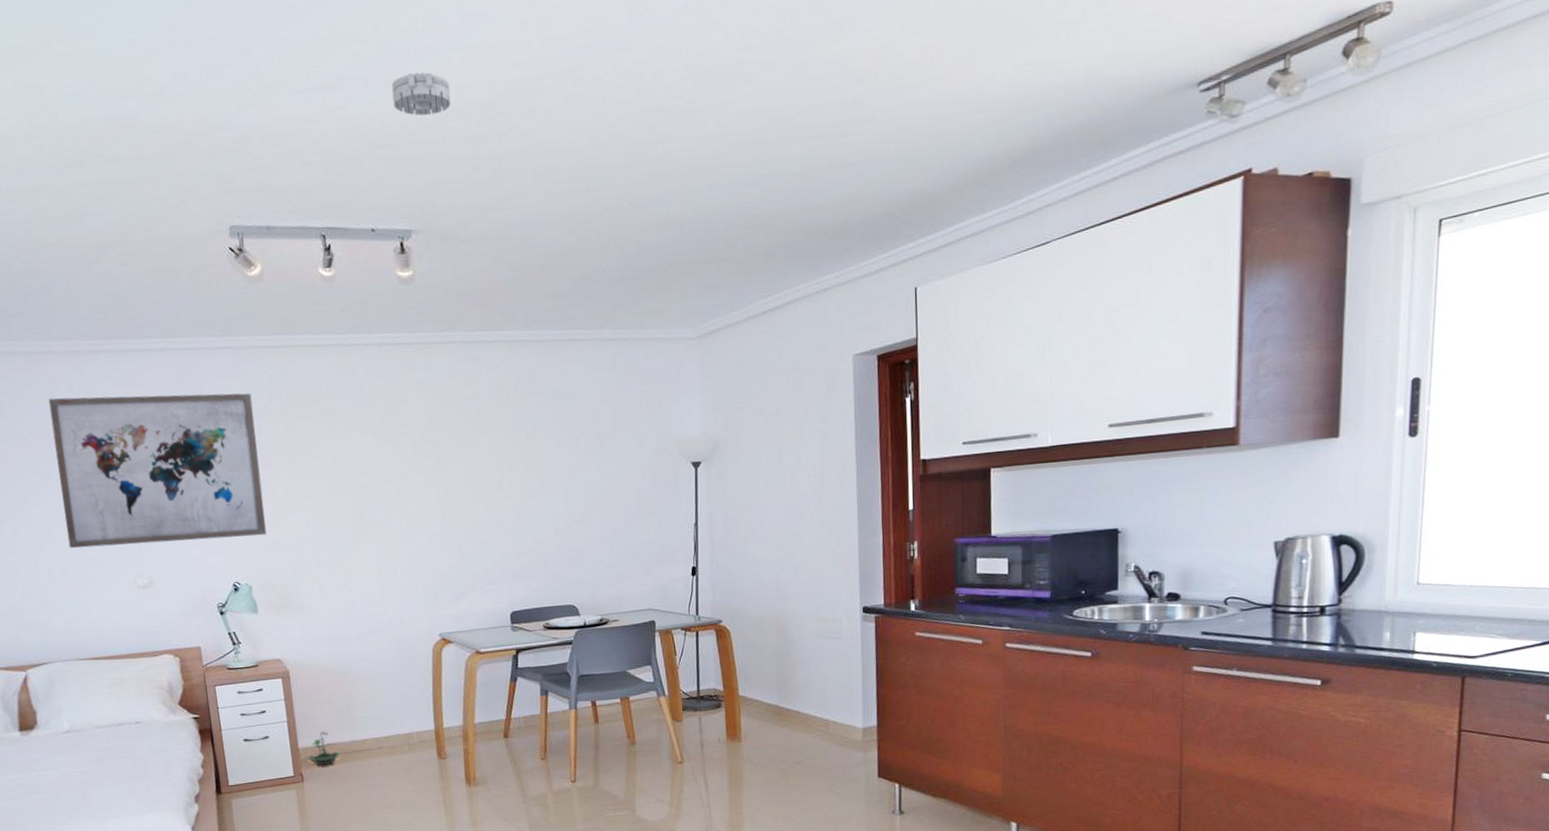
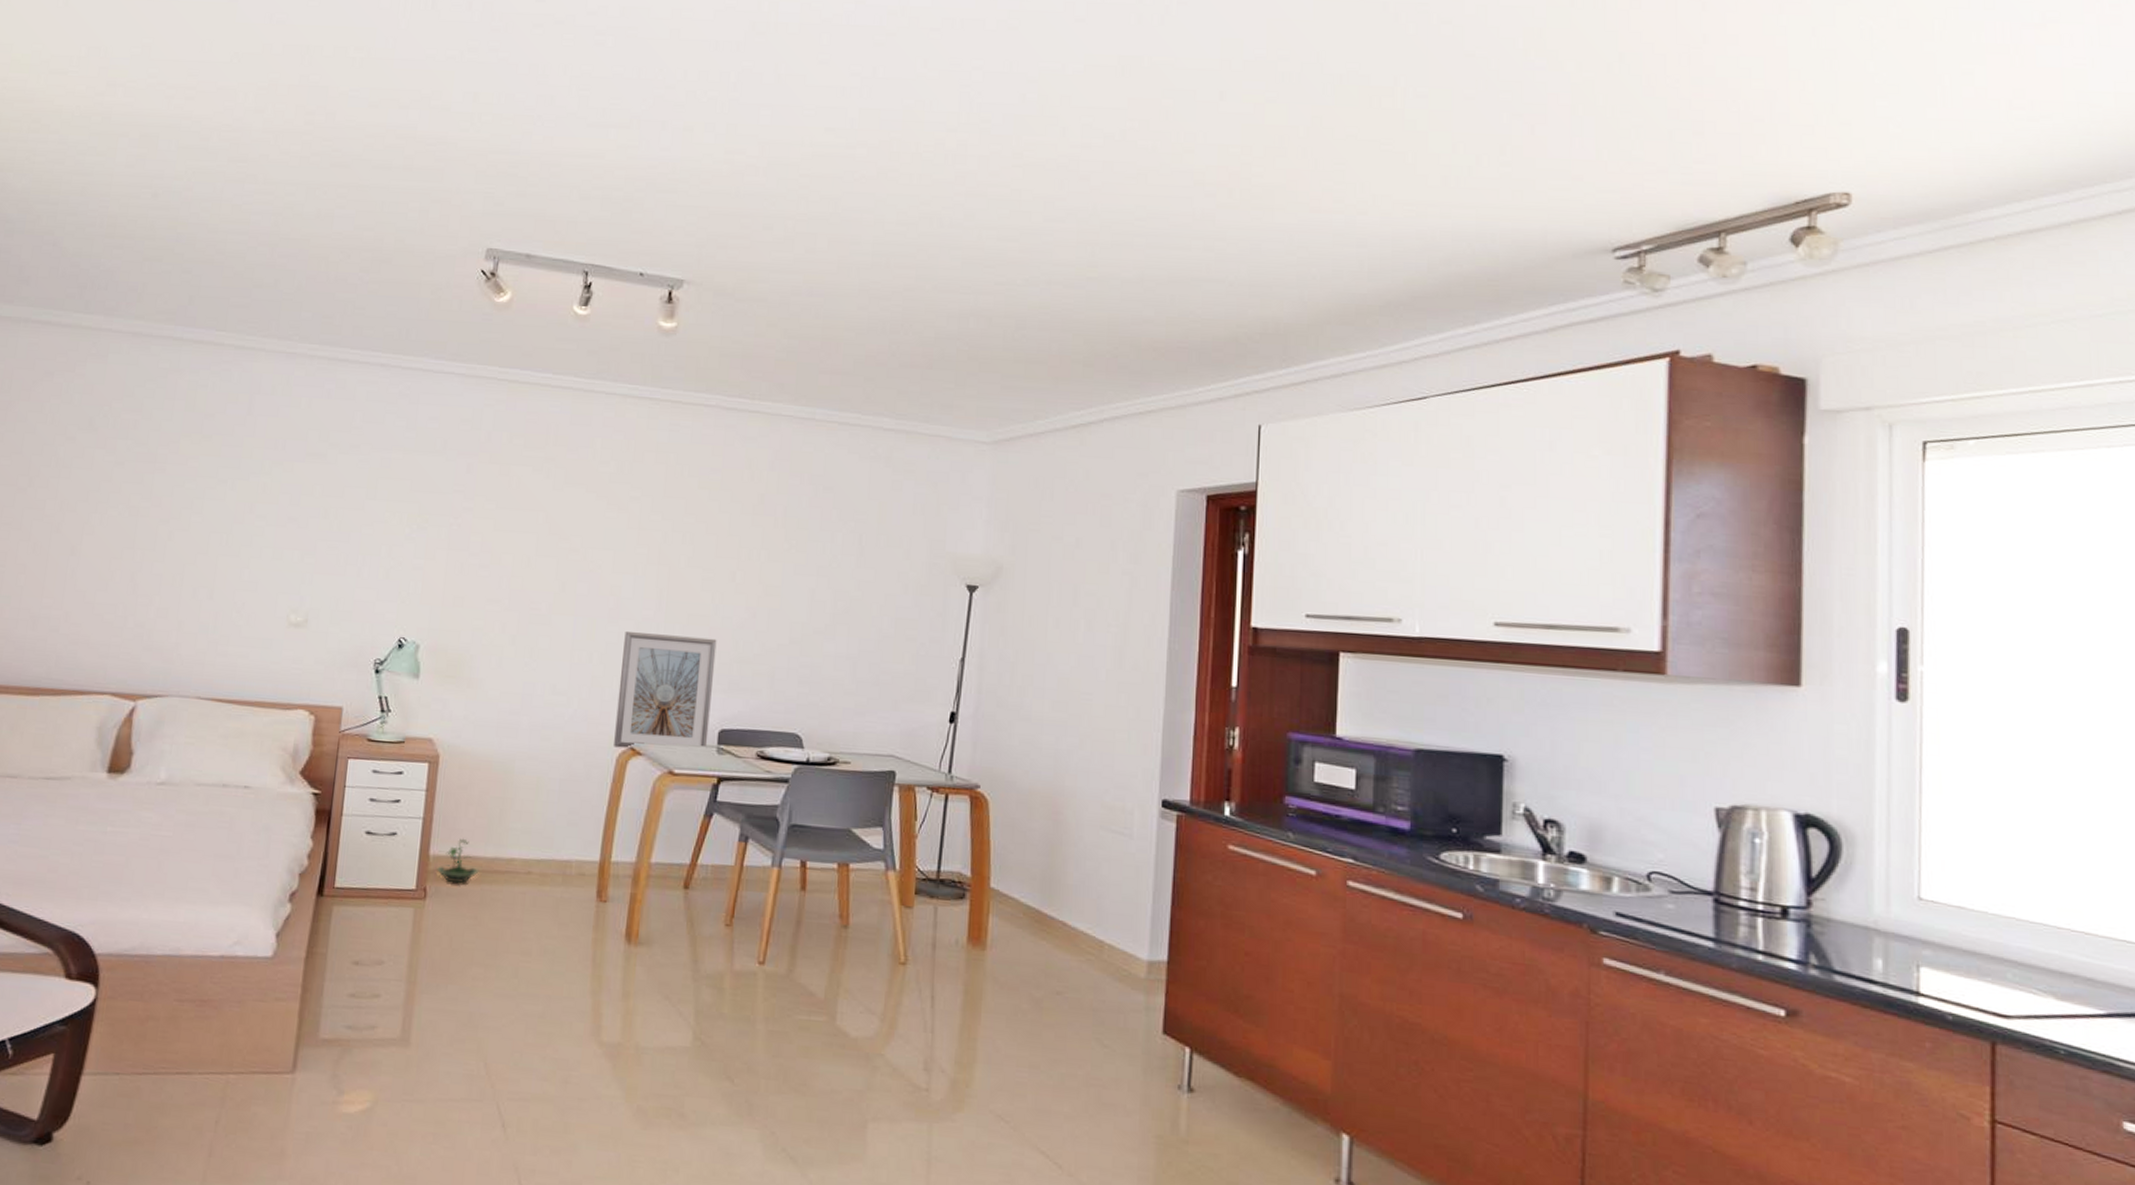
wall art: present [48,393,266,548] -> none [224,398,469,588]
smoke detector: present [391,72,451,116] -> none [689,124,753,168]
picture frame: none [420,540,503,640] -> present [614,632,717,749]

